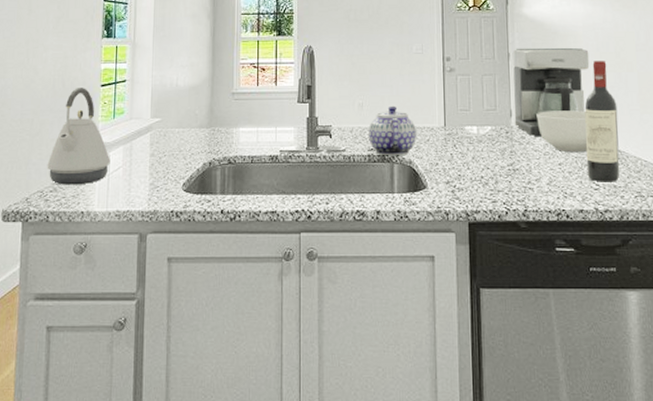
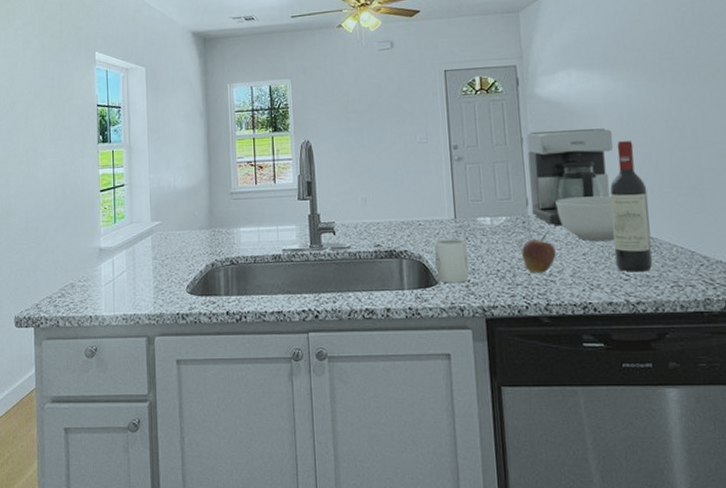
kettle: present [47,88,110,185] -> none [54,194,114,291]
teapot: present [368,105,416,156] -> none [373,199,425,252]
mug: none [424,145,455,188] -> present [434,238,469,283]
fruit: none [504,144,535,181] -> present [522,234,556,274]

